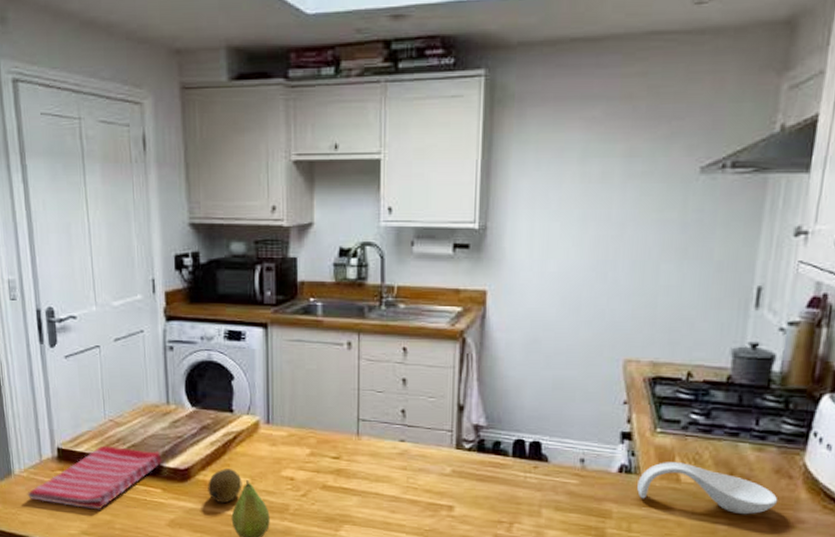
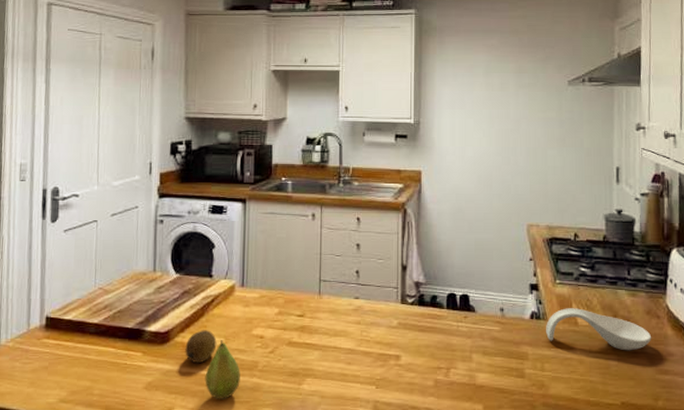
dish towel: present [27,445,162,510] -> none [10,312,145,377]

